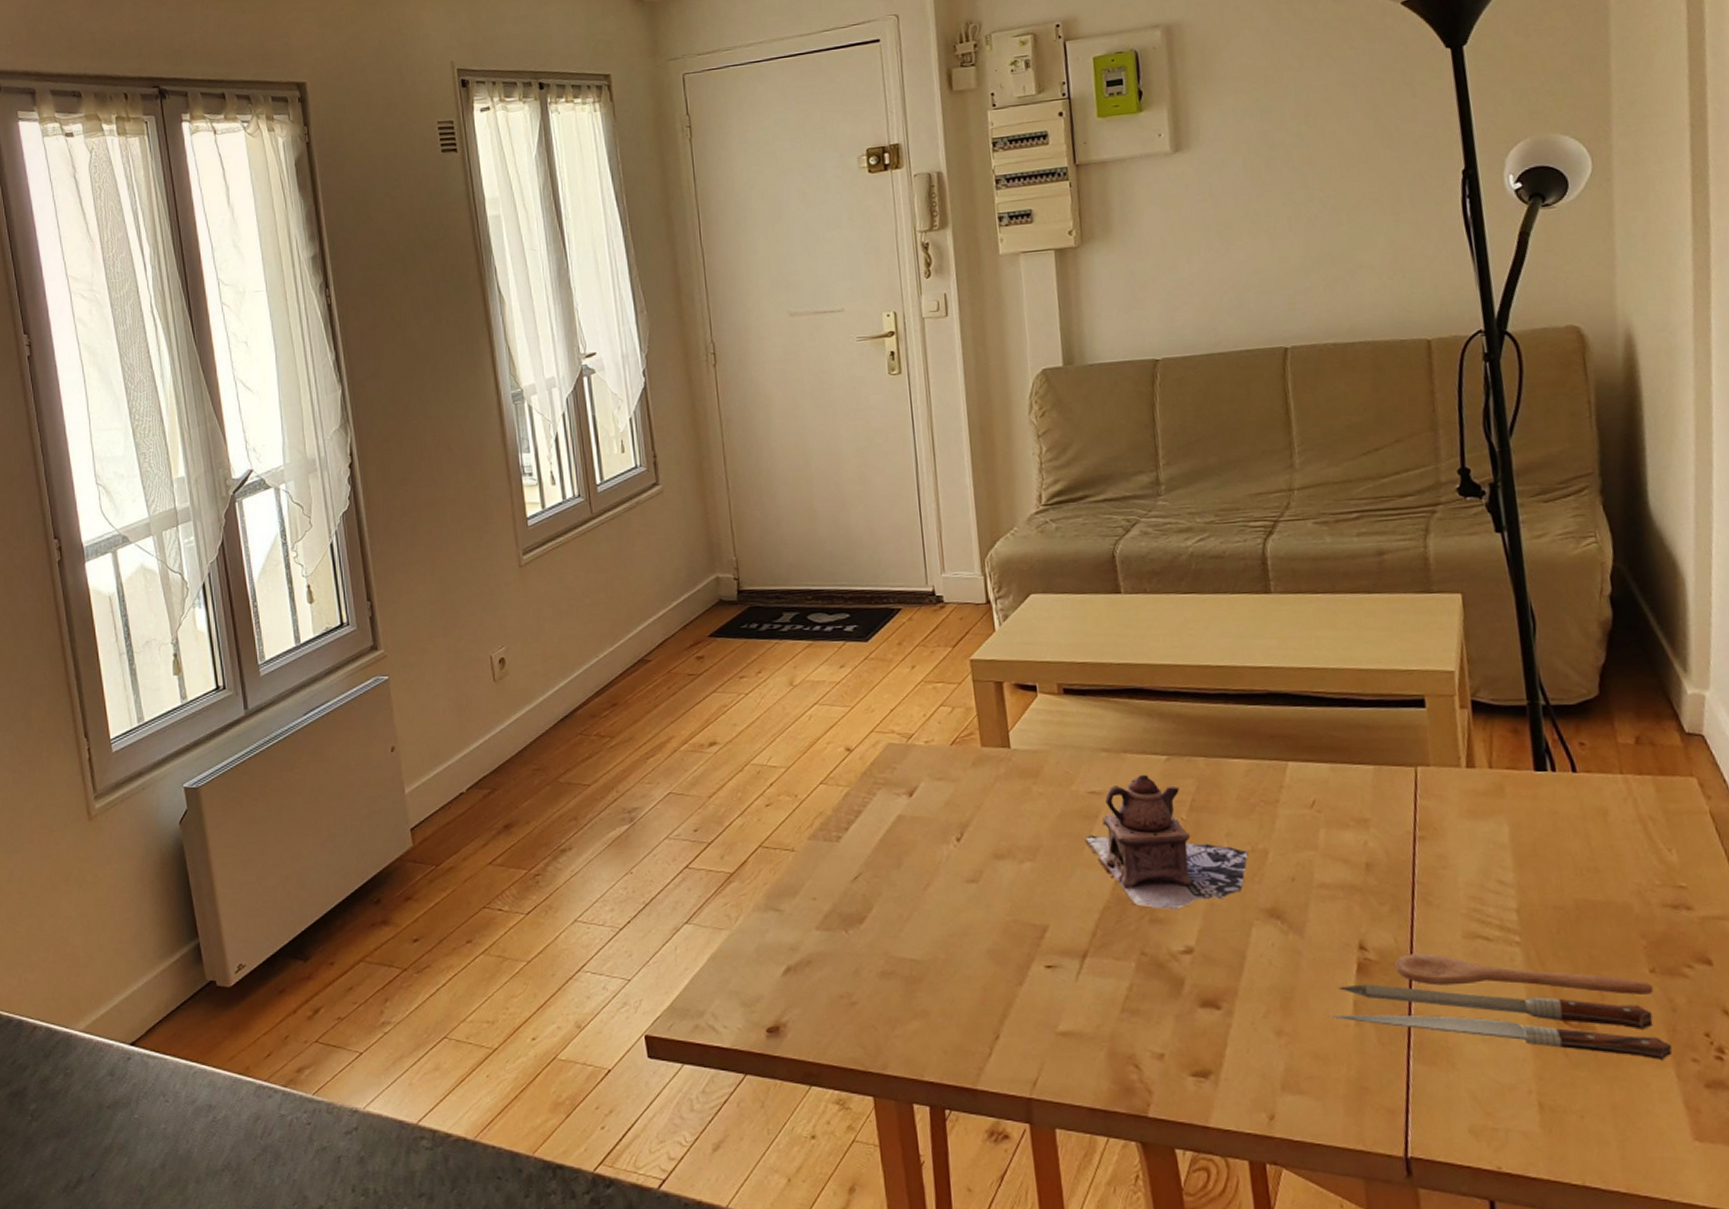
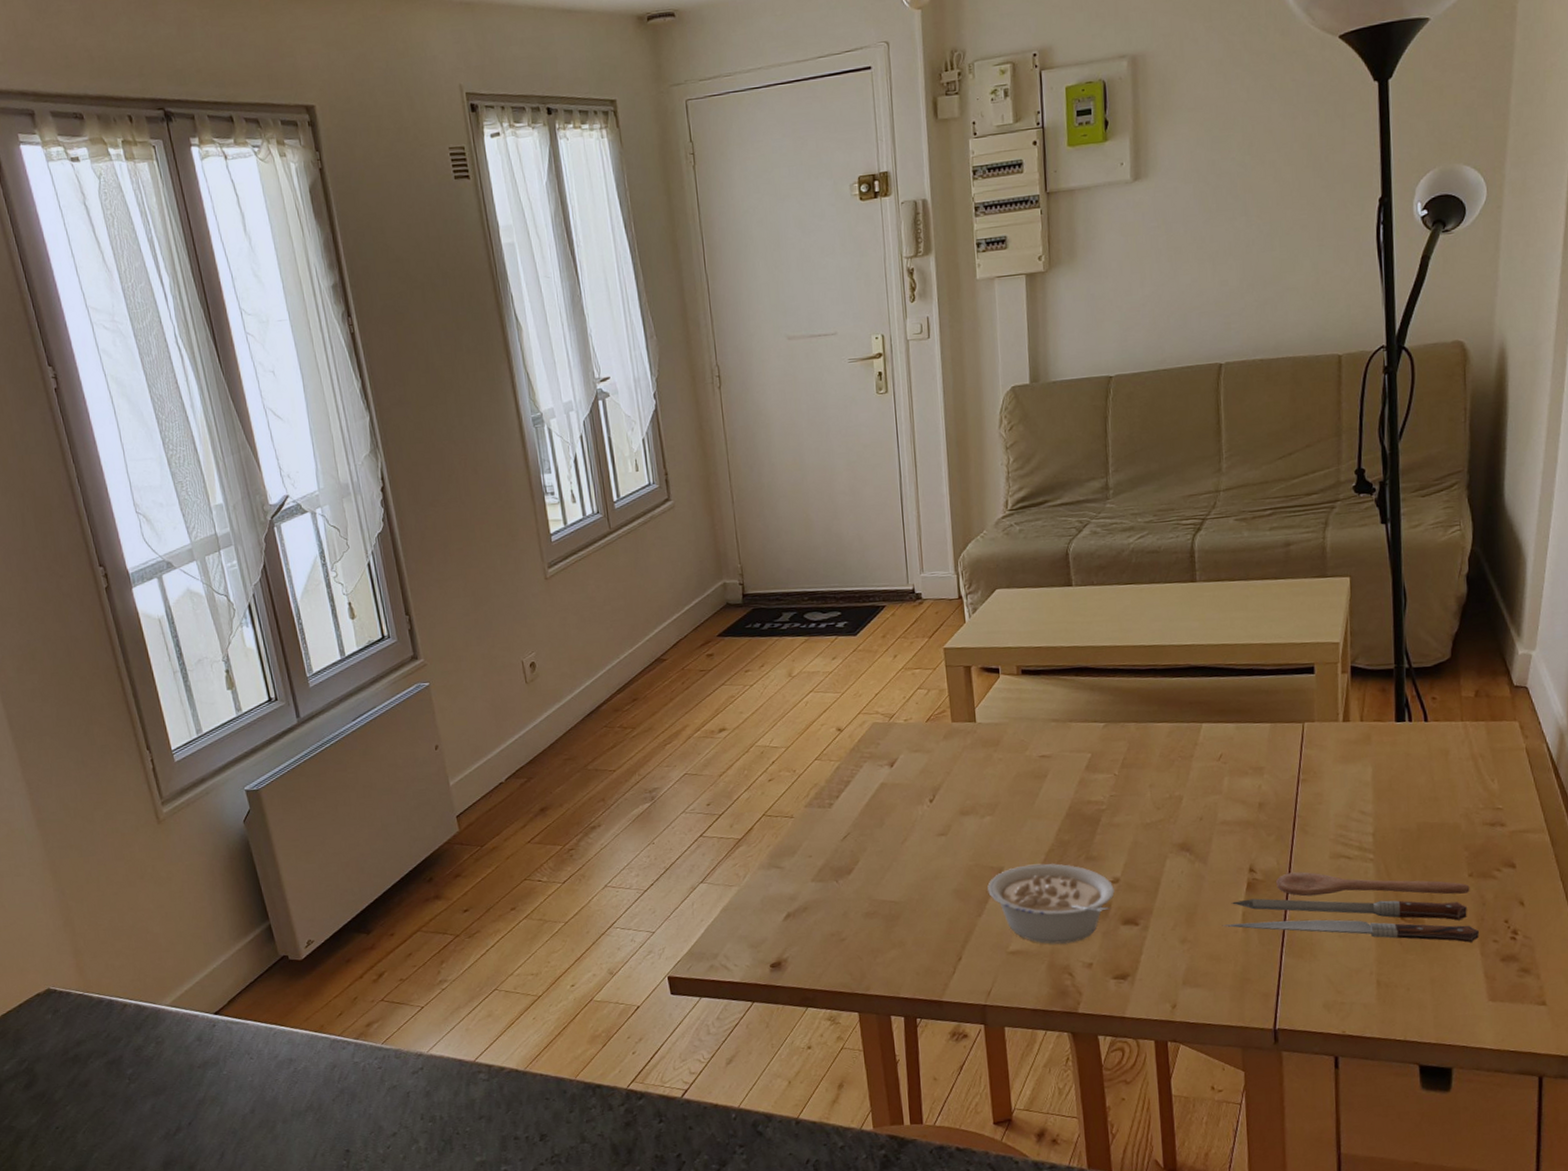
legume: none [1029,924,1188,1027] -> present [987,863,1115,944]
teapot: present [1084,774,1248,910] -> none [1035,739,1167,849]

